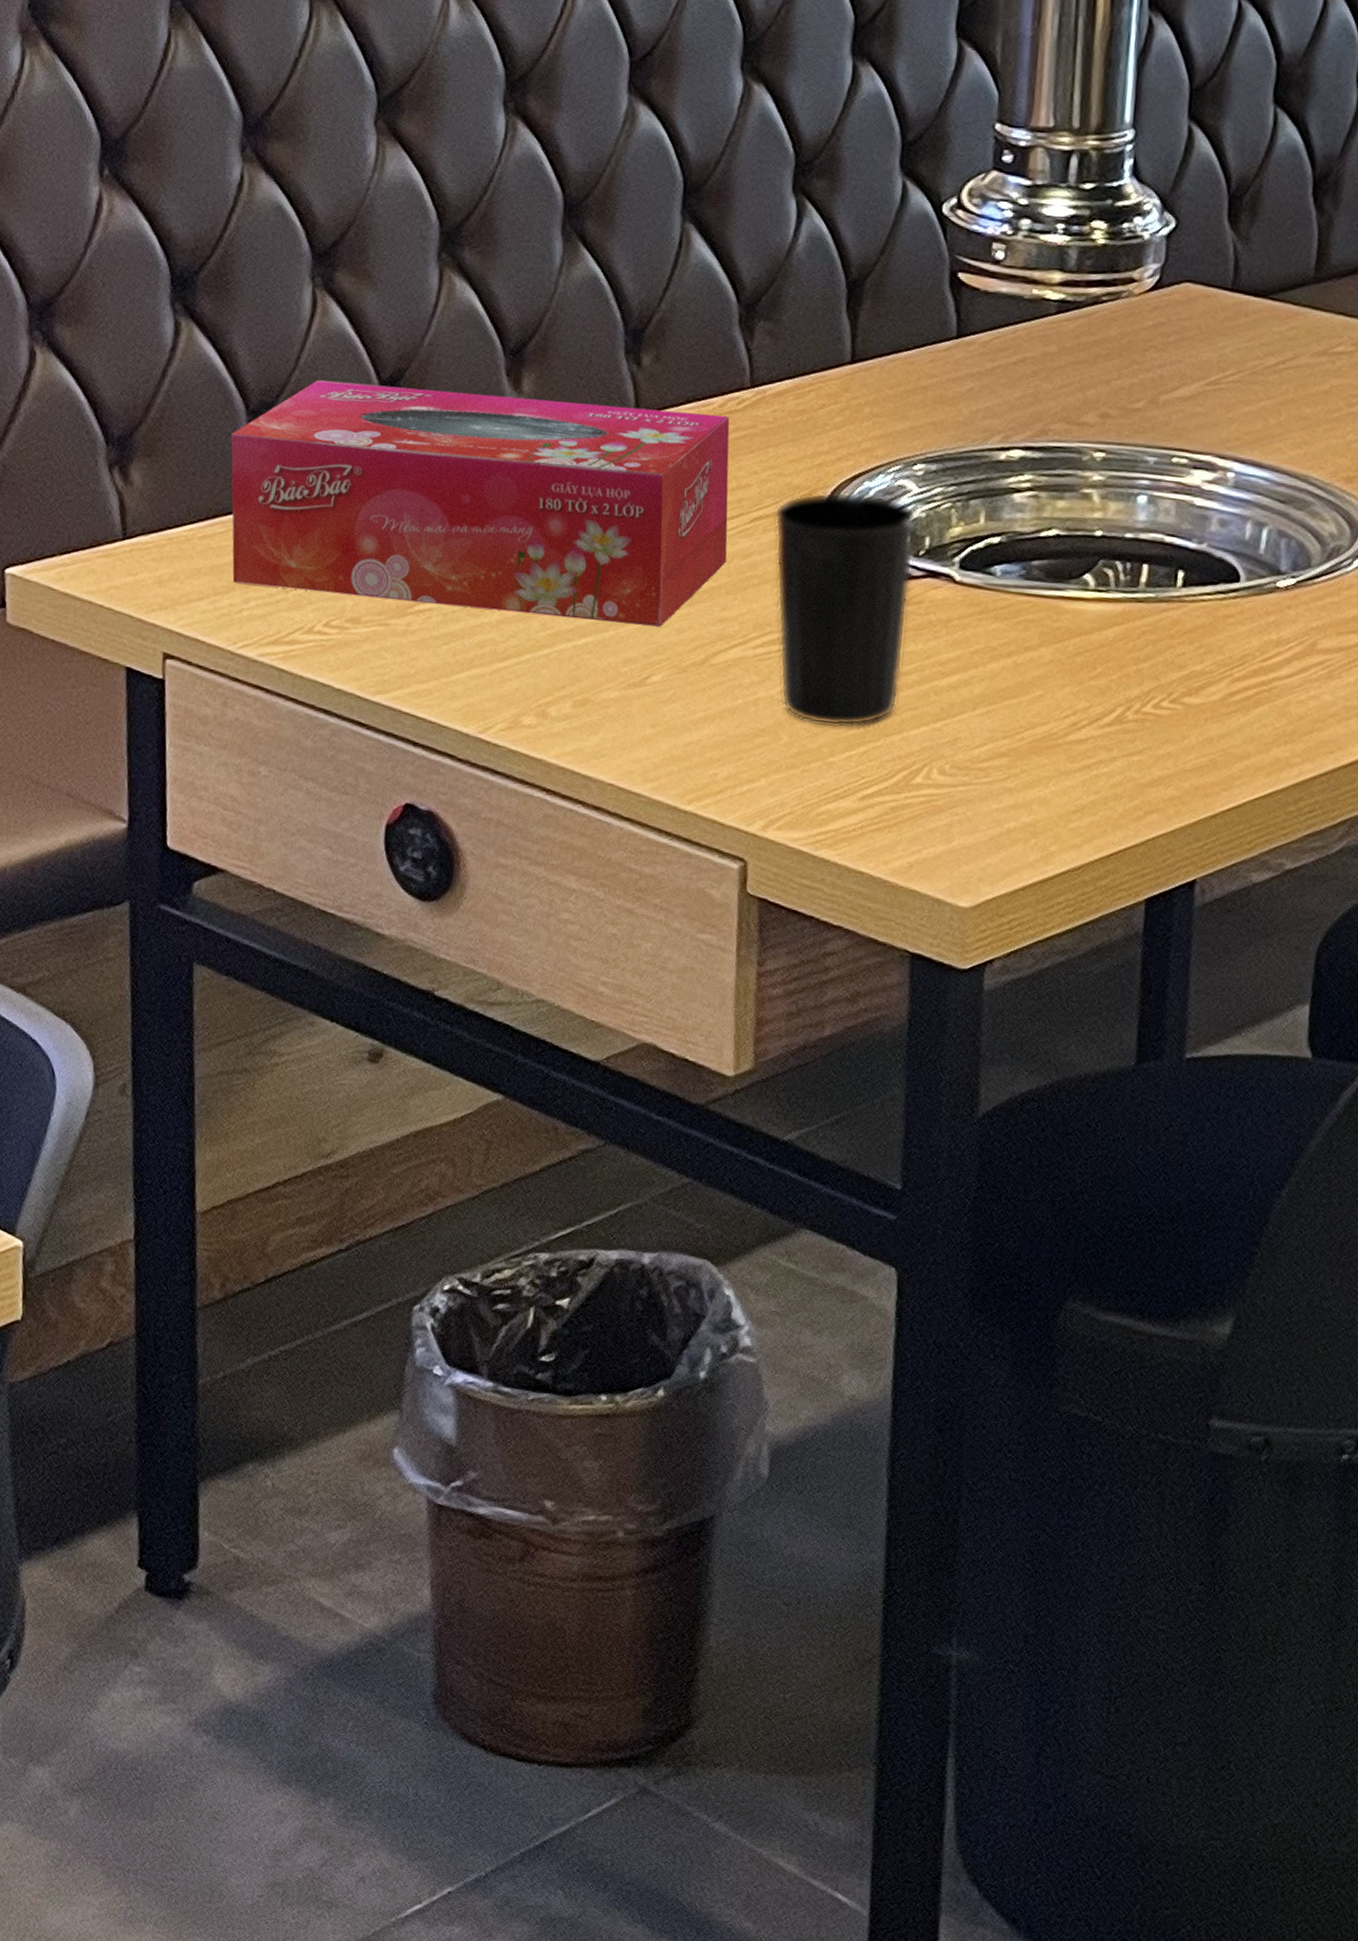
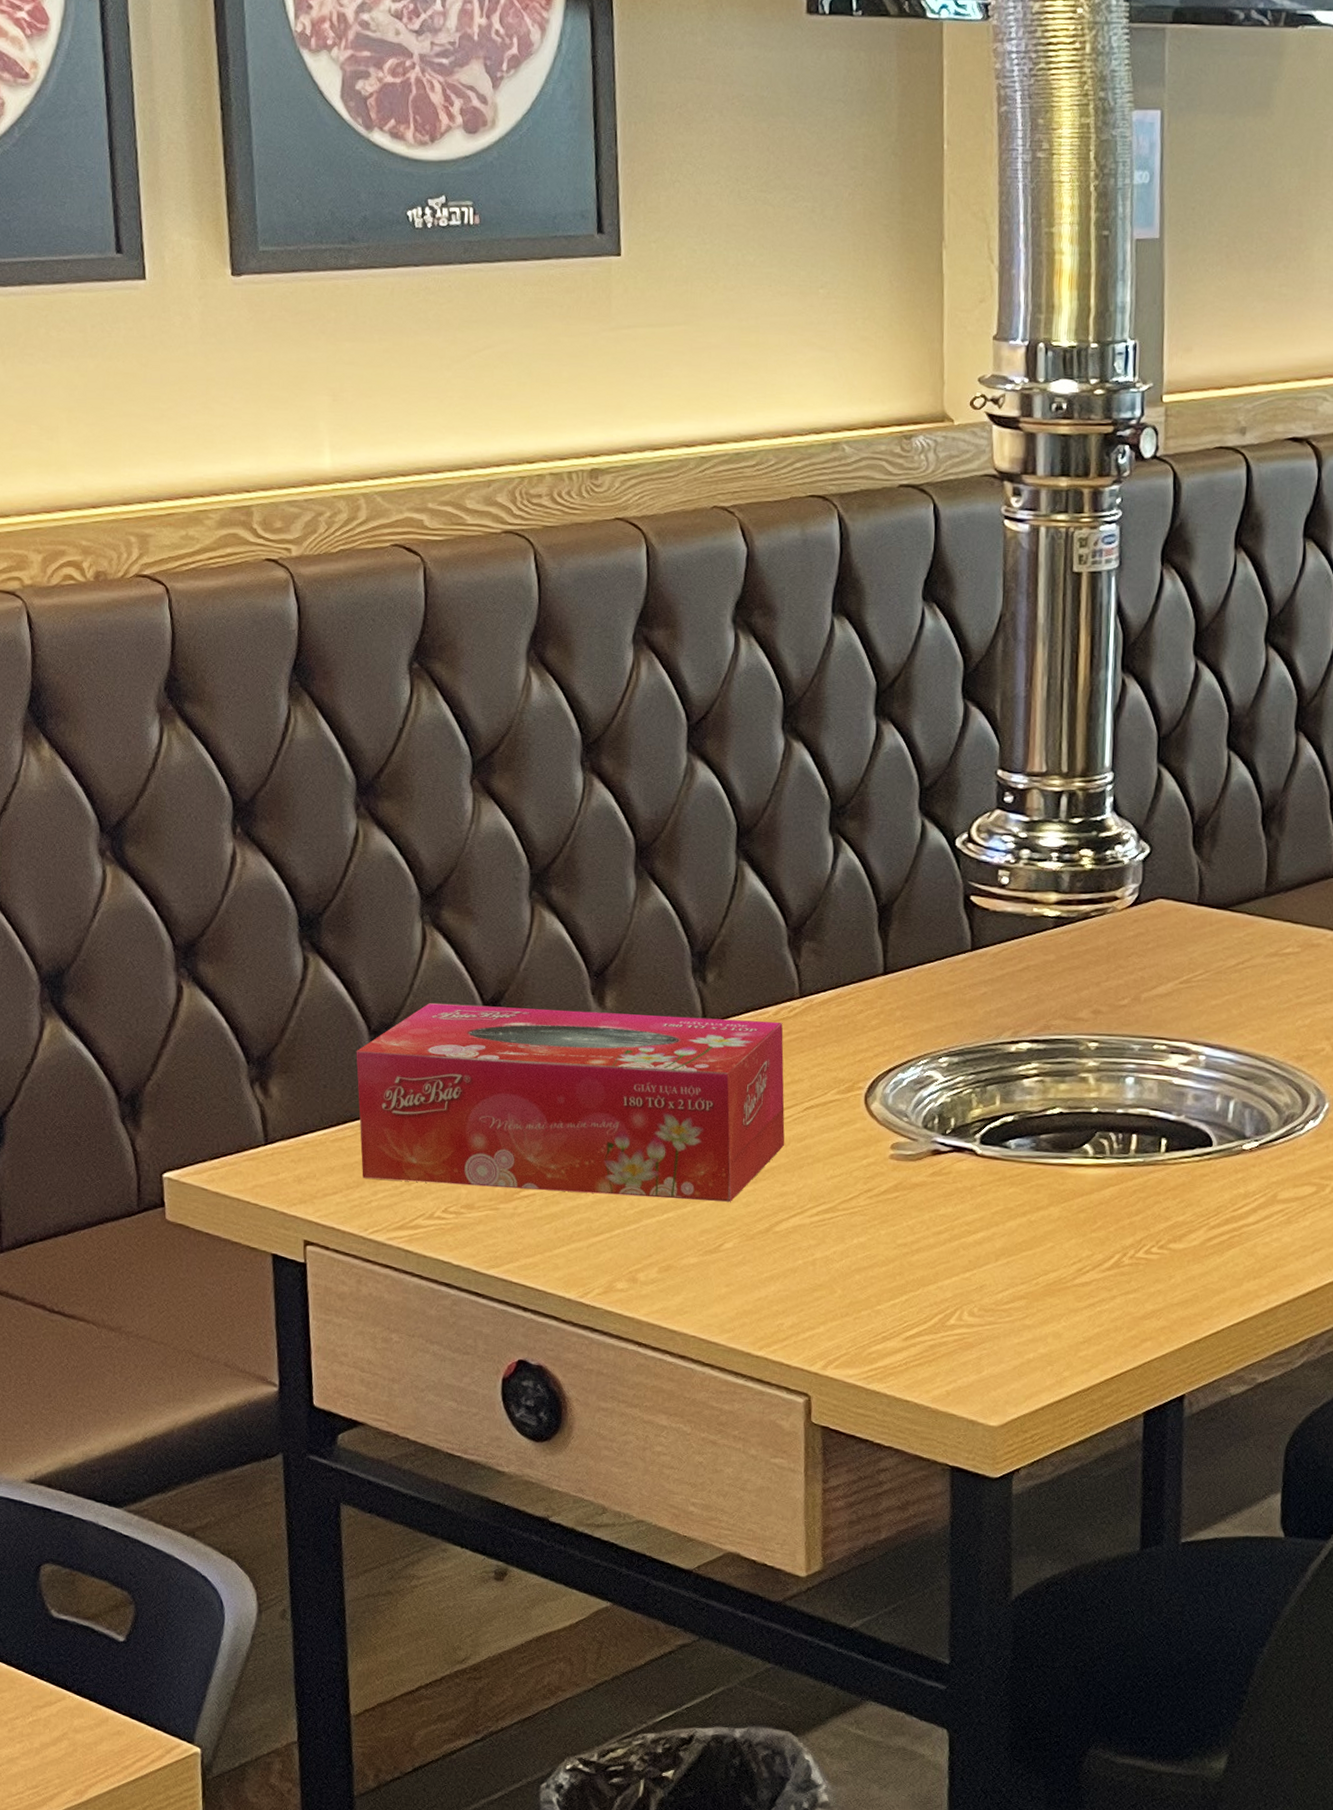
cup: present [774,491,917,727] -> none [823,1083,943,1280]

